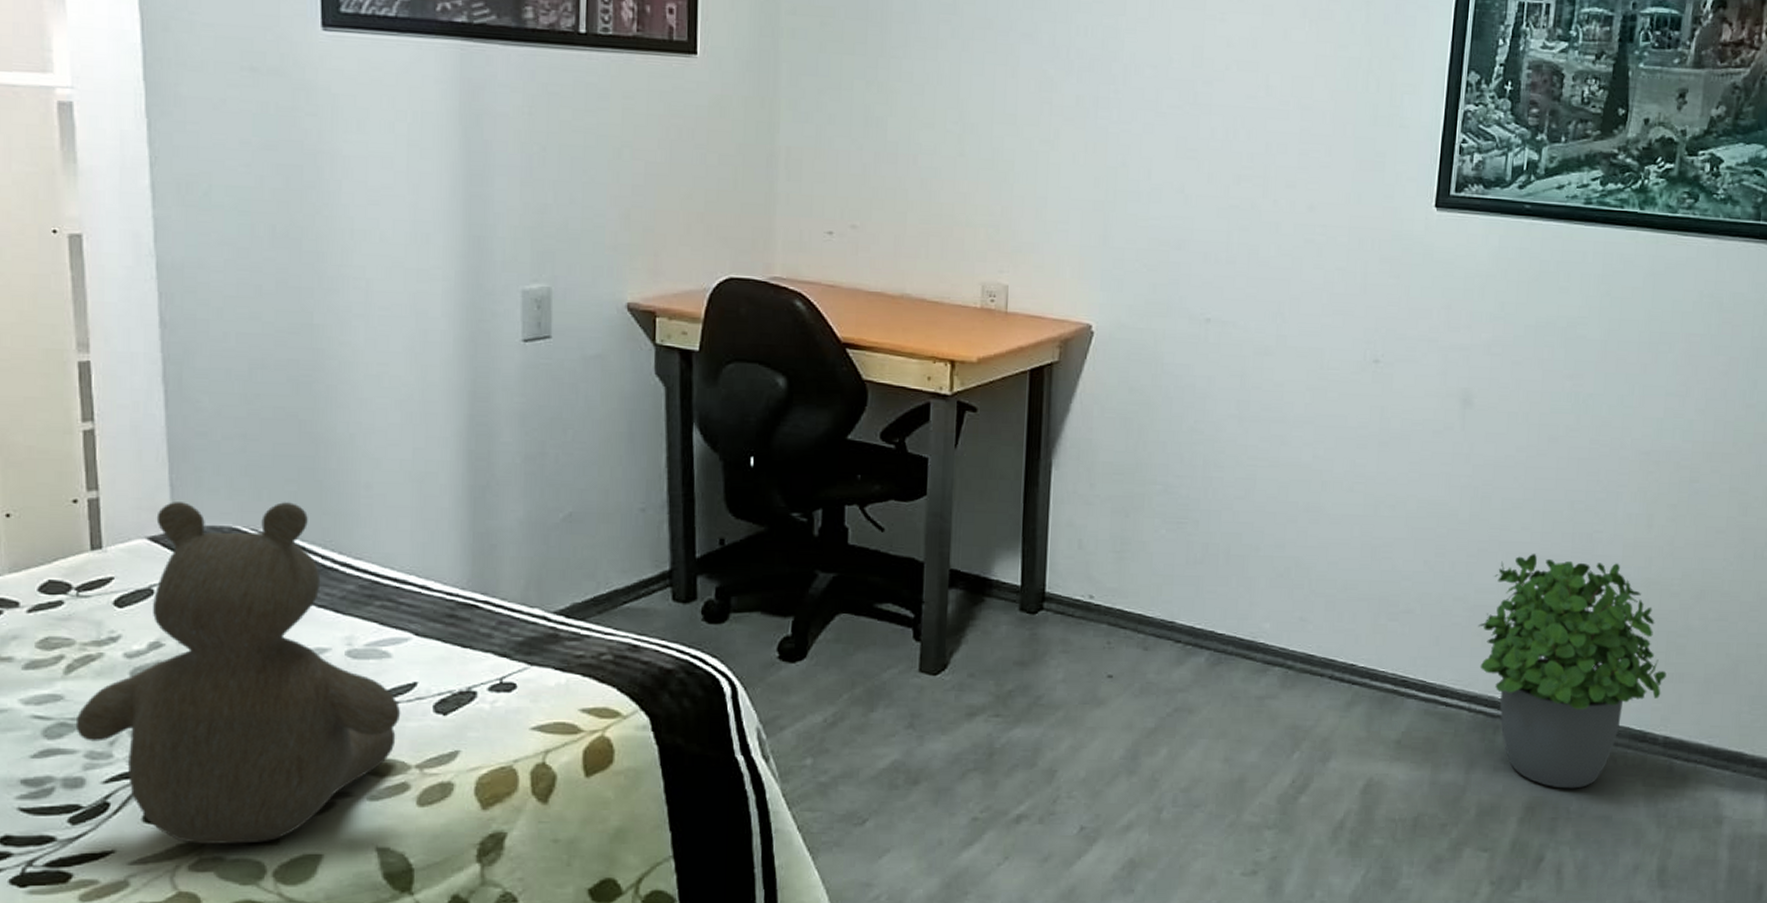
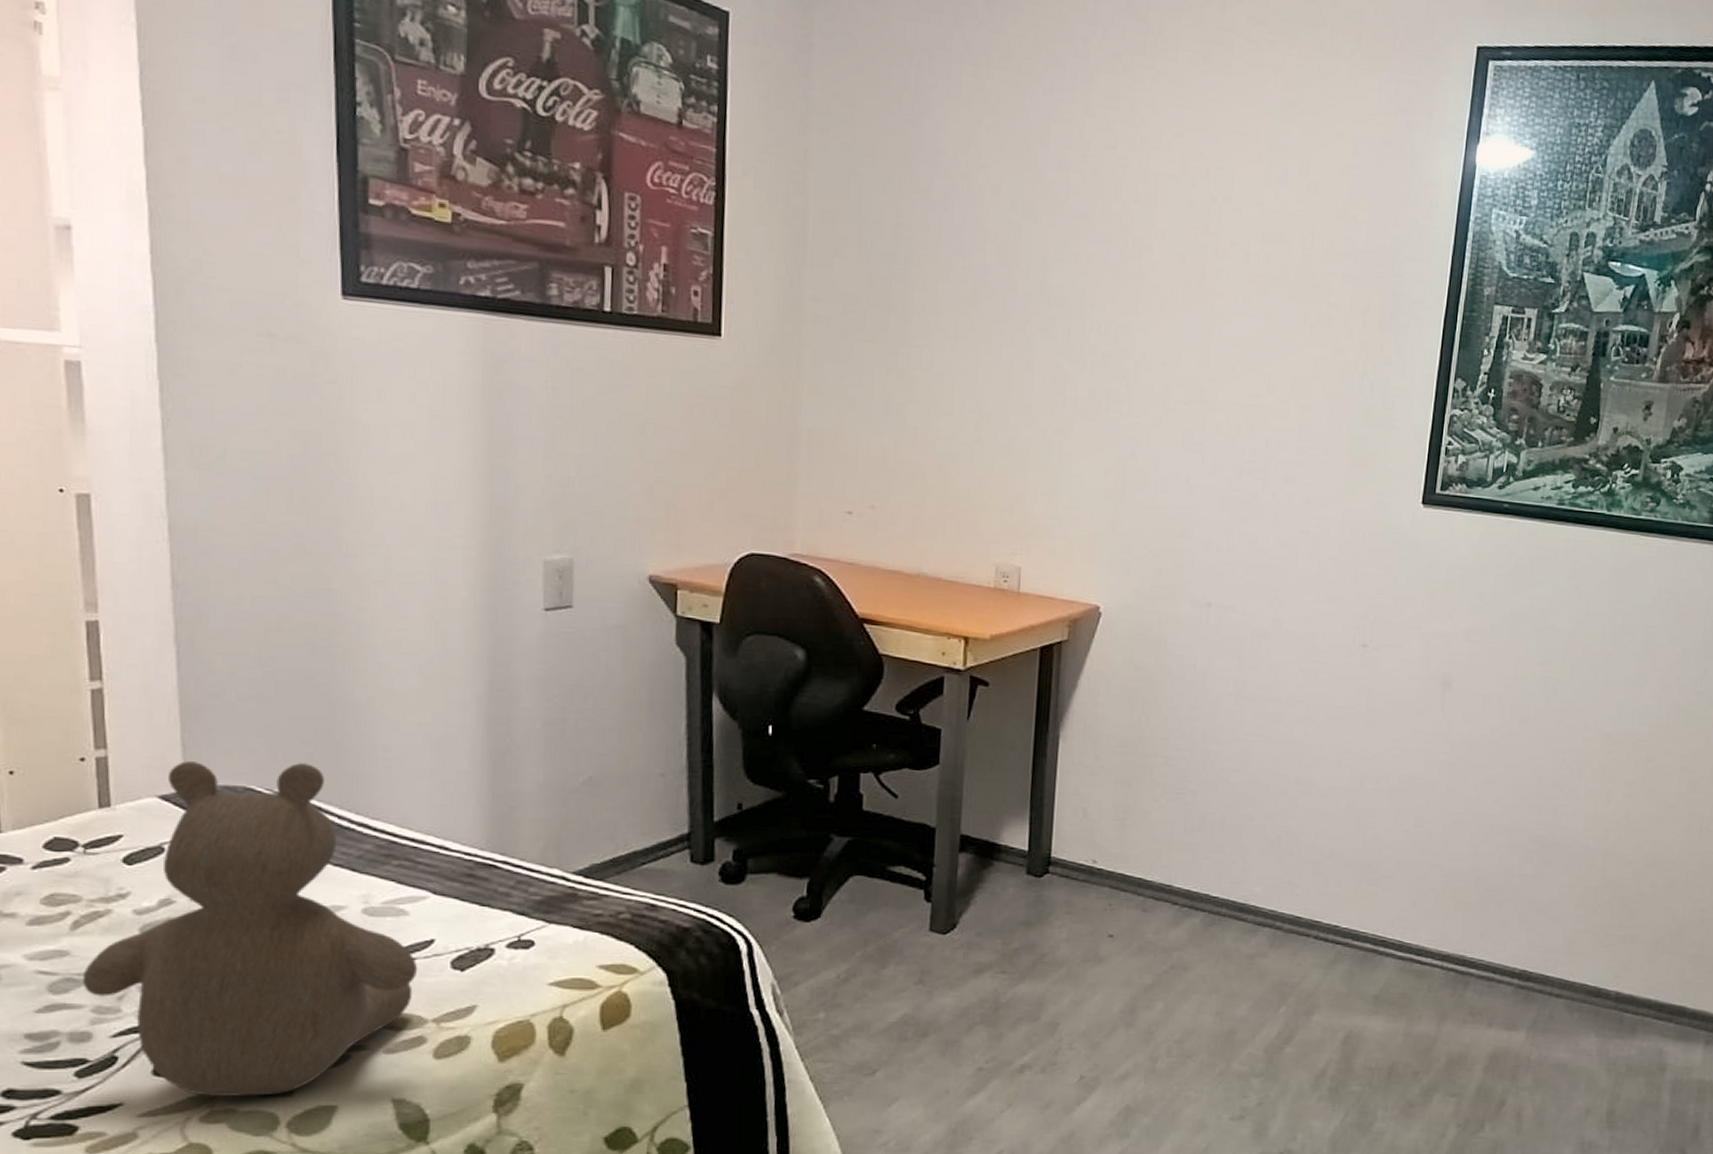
potted plant: present [1478,554,1666,789] -> none [1452,825,1620,1040]

